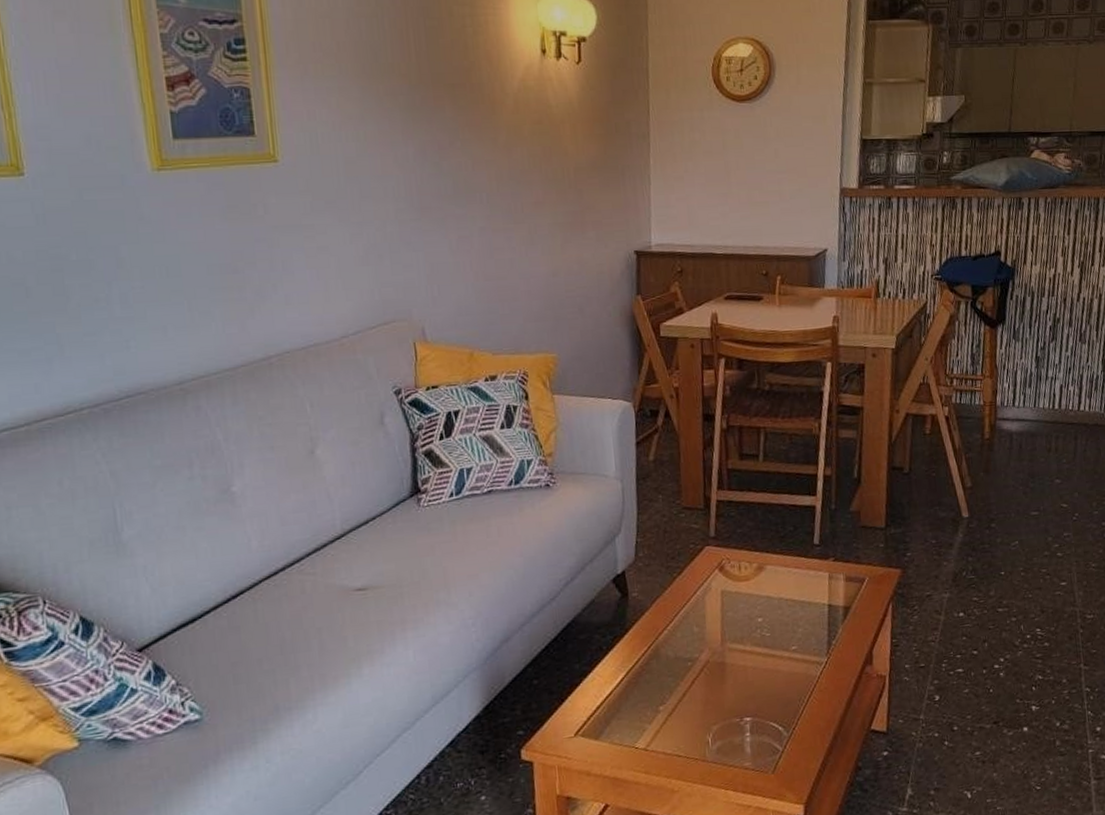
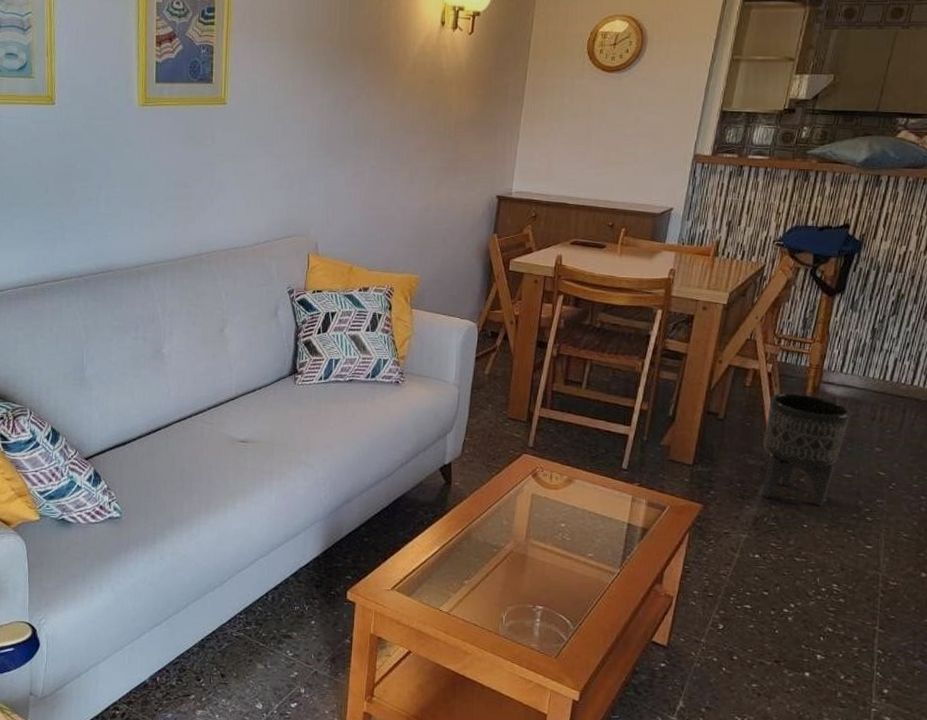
planter: none [950,434,1029,551] -> present [762,392,851,507]

